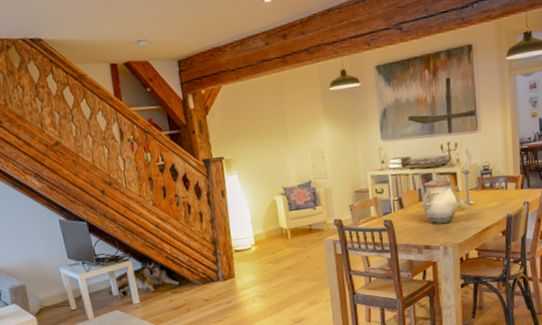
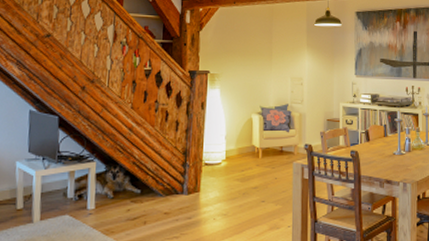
vase: present [422,180,458,225] -> none [386,118,418,161]

